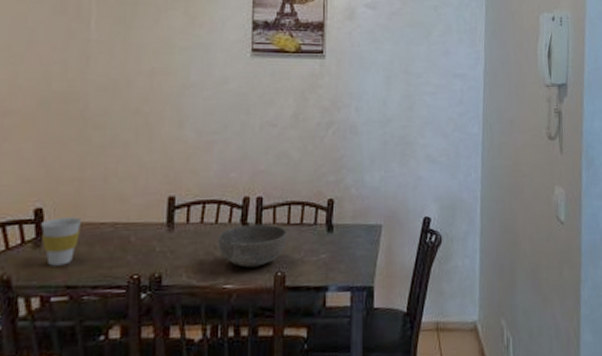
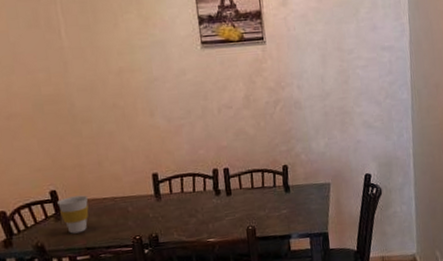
bowl: present [218,223,287,268] -> none [197,189,253,225]

